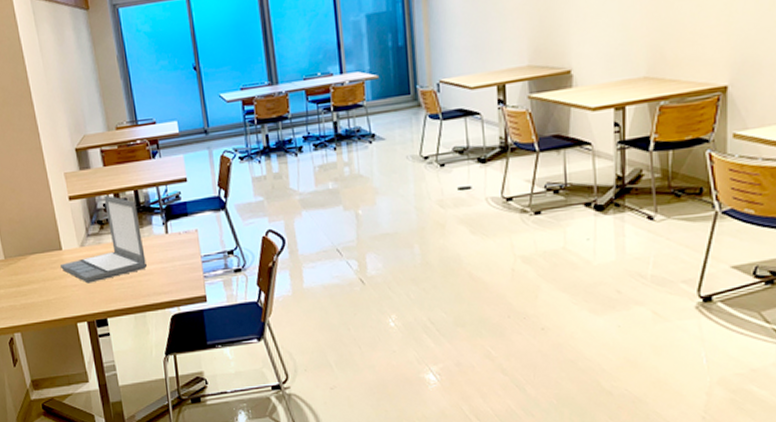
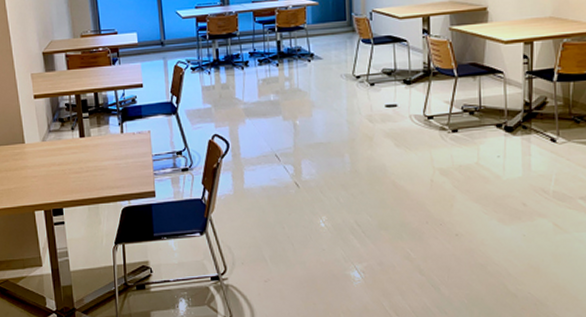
laptop: present [61,195,147,284] -> none [23,95,102,175]

